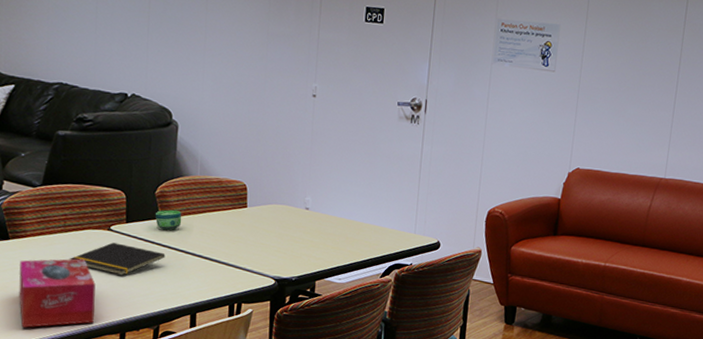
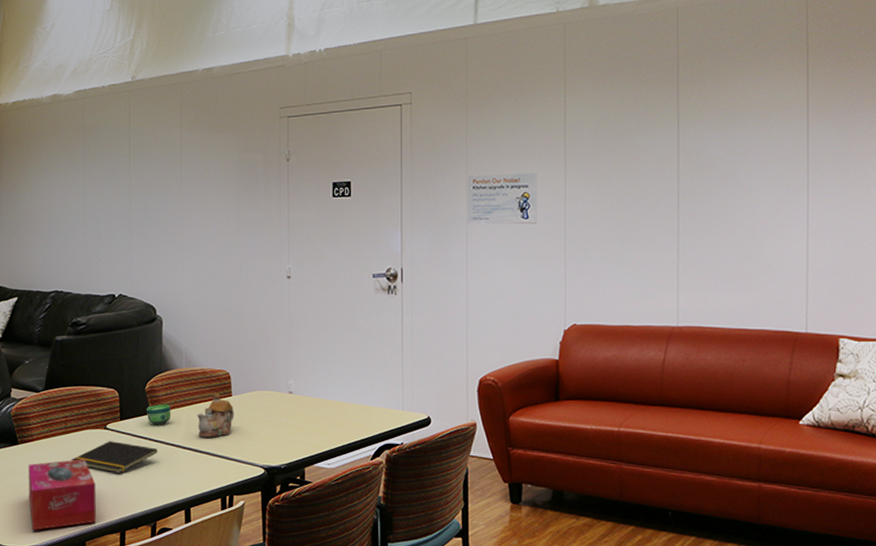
teapot: none [209,203,249,247] -> present [197,392,234,438]

